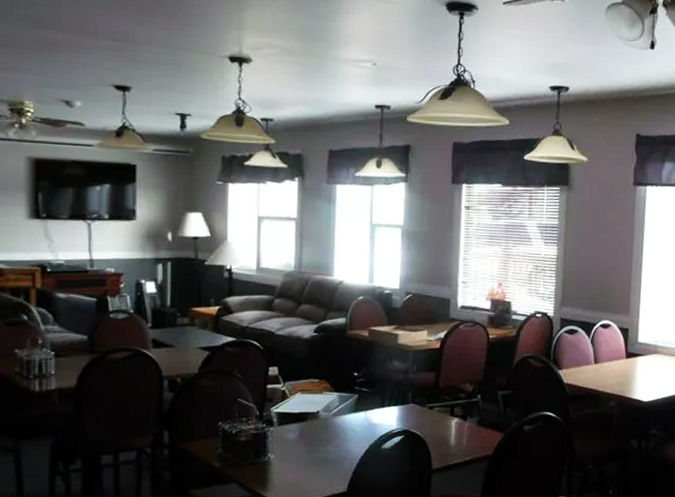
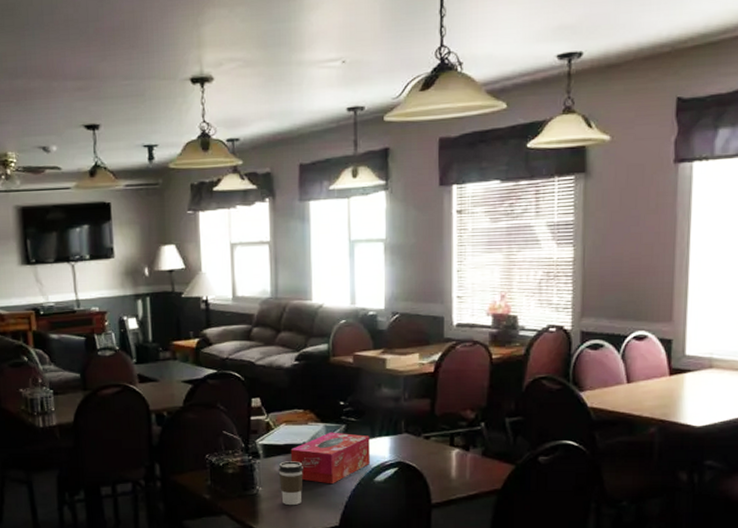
coffee cup: none [291,429,316,473] -> present [278,461,303,506]
tissue box: none [304,401,380,452] -> present [290,432,370,485]

